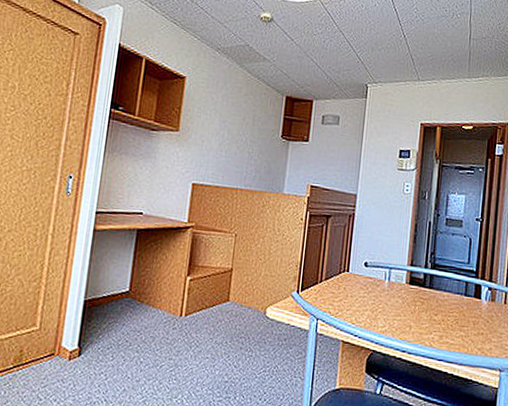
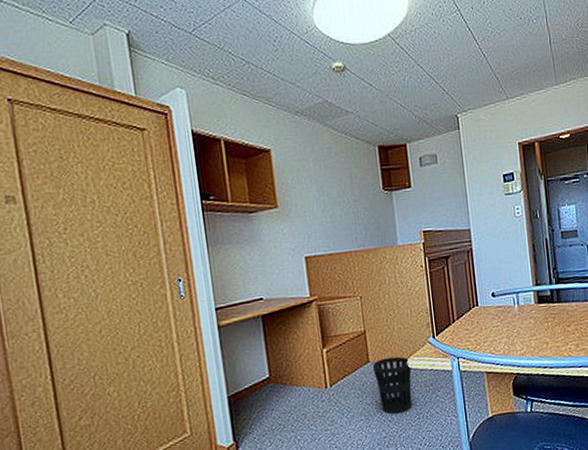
wastebasket: none [230,301,270,361] -> present [372,356,412,414]

